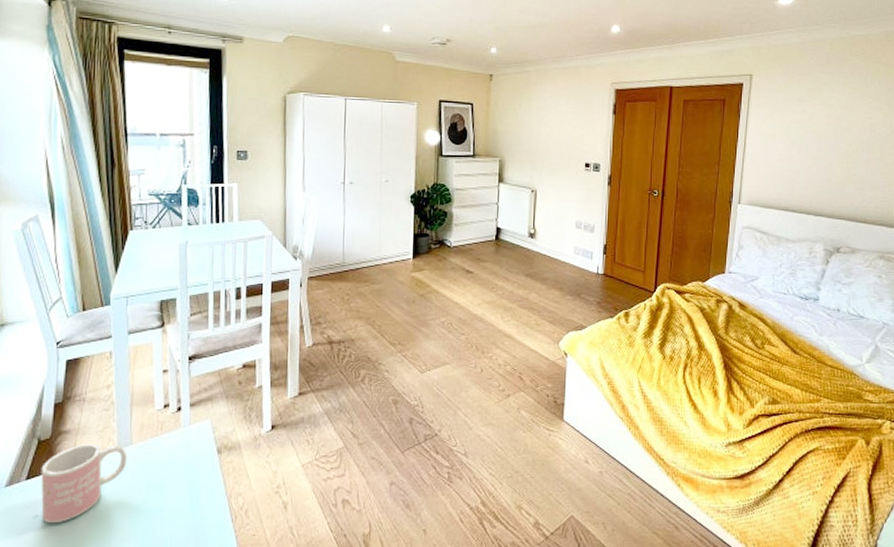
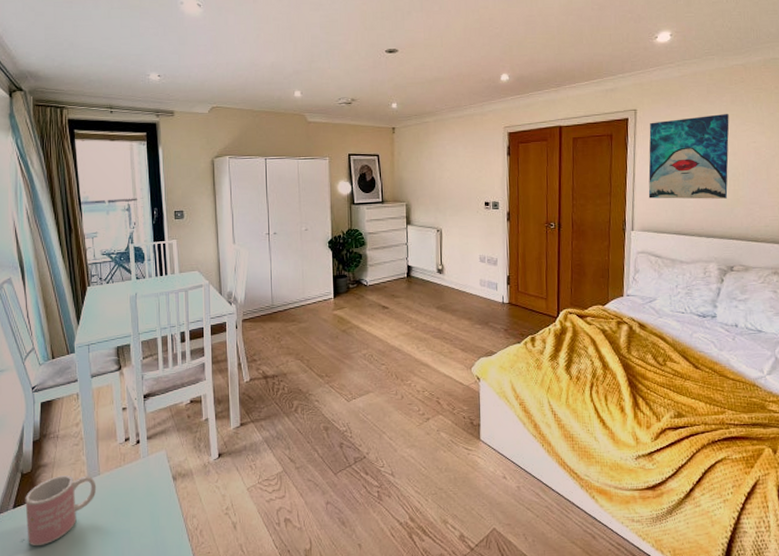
wall art: none [758,86,847,176] -> present [648,114,729,199]

